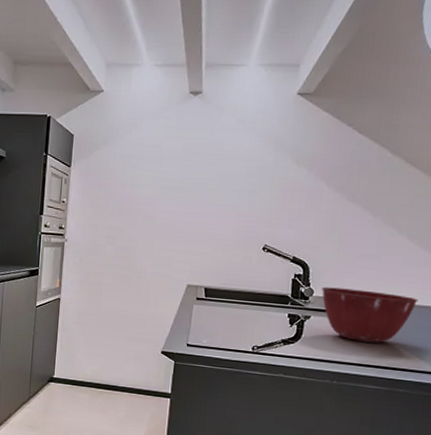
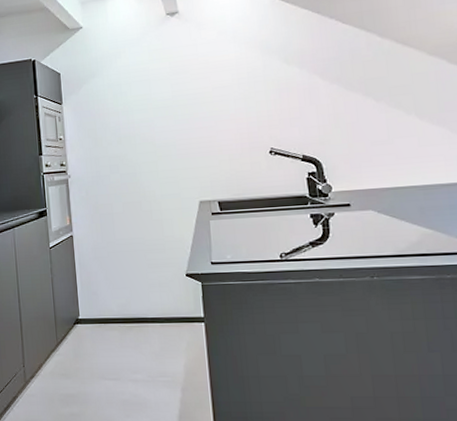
mixing bowl: present [321,286,419,344] -> none [339,176,445,231]

